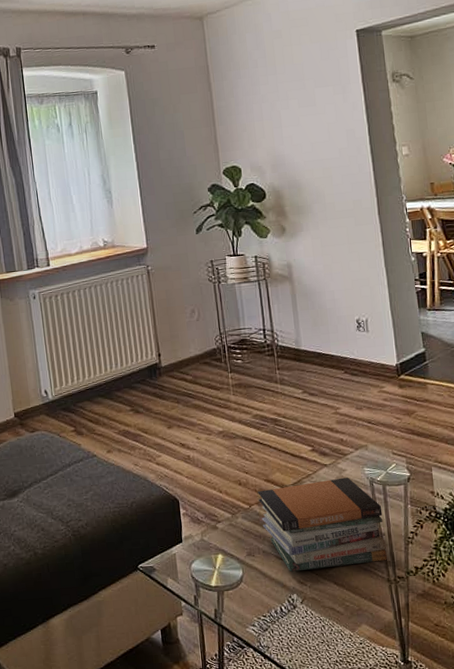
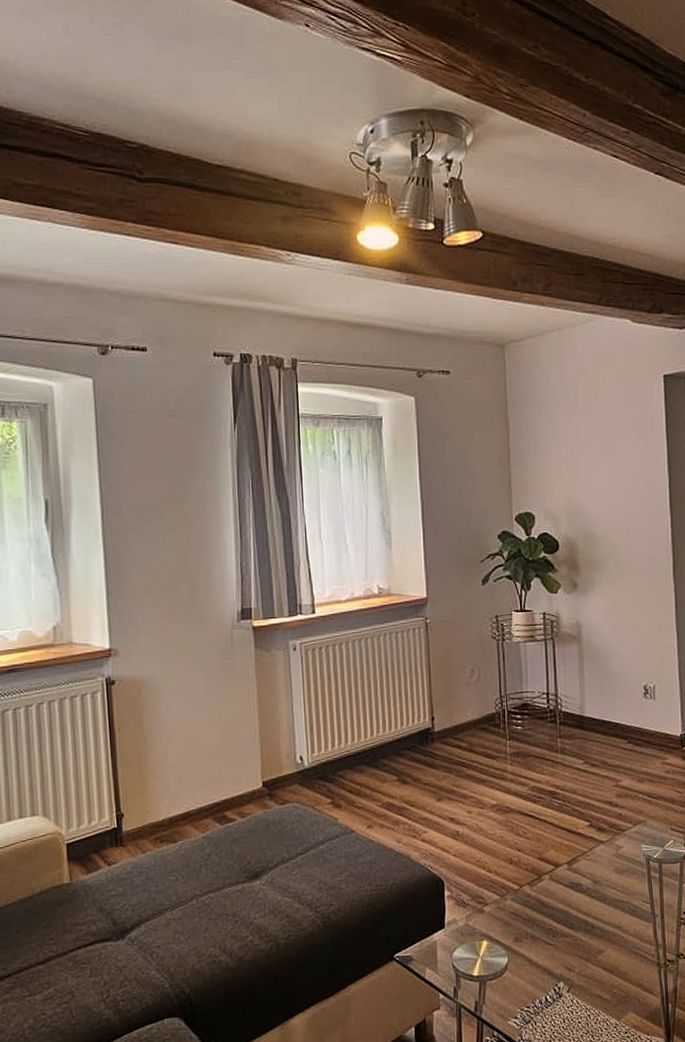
book stack: present [258,477,387,572] -> none [530,855,659,958]

